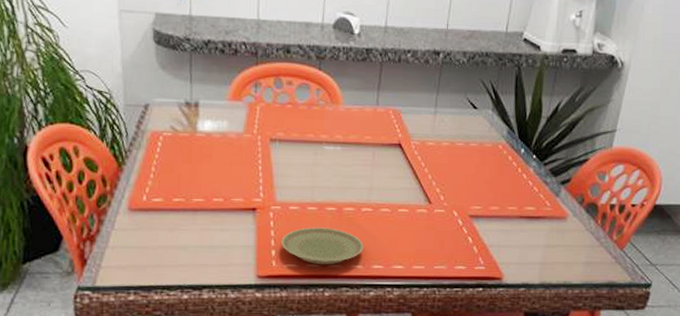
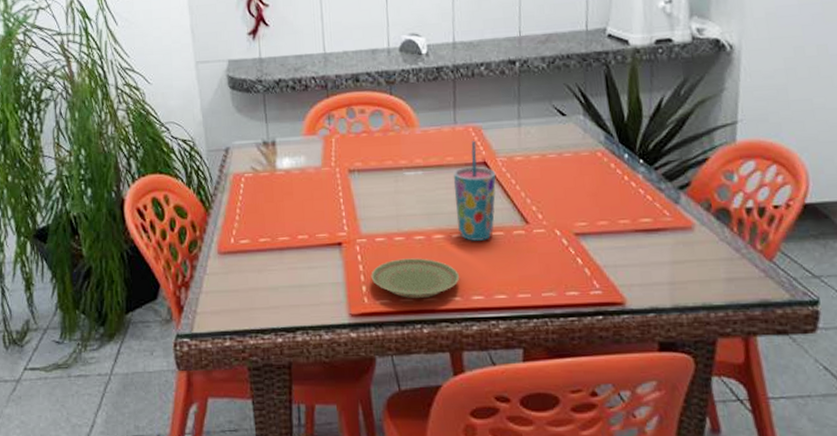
cup: none [368,123,409,216] -> present [453,140,496,241]

